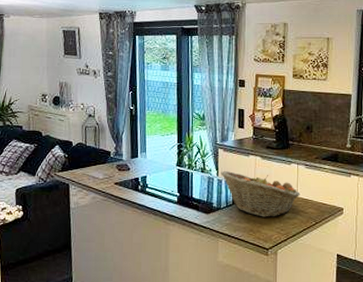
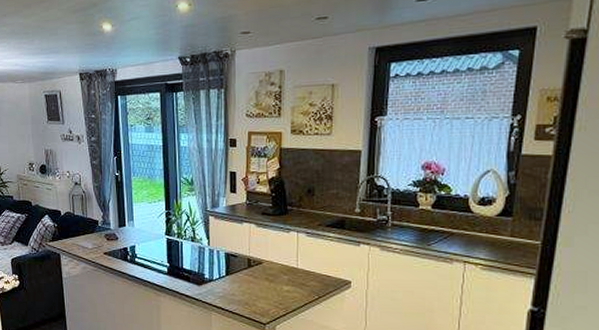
fruit basket: present [221,171,300,217] -> none [212,240,301,290]

